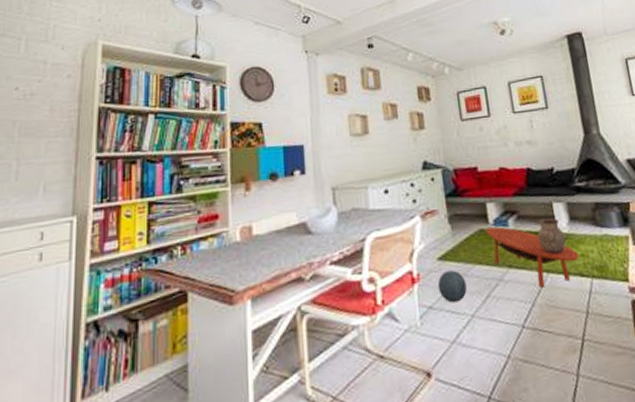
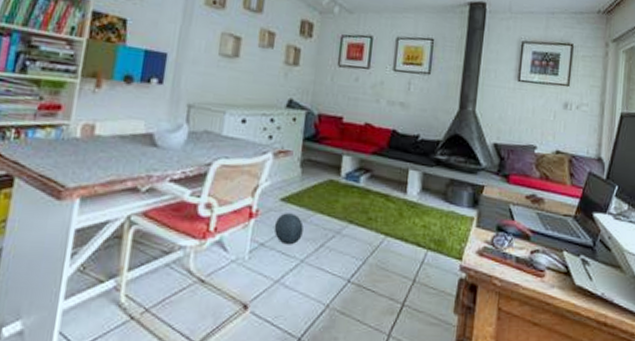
coffee table: present [486,227,579,288] -> none [335,180,421,249]
ceramic pot: present [537,217,566,254] -> none [385,182,413,220]

